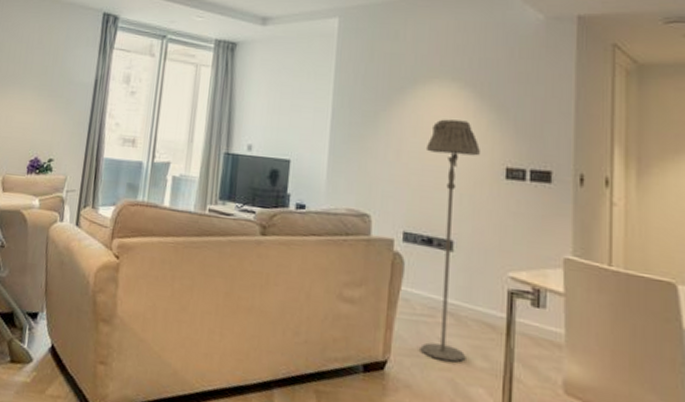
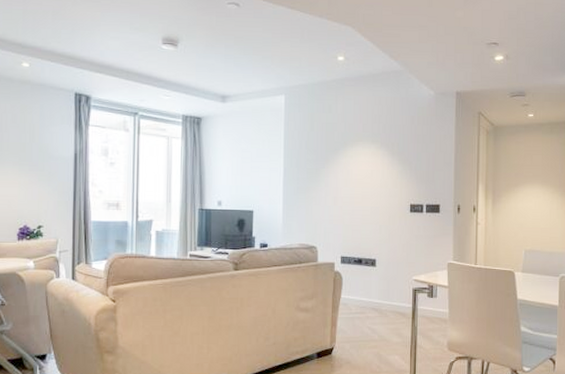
floor lamp: present [421,119,481,363] -> none [354,172,393,341]

